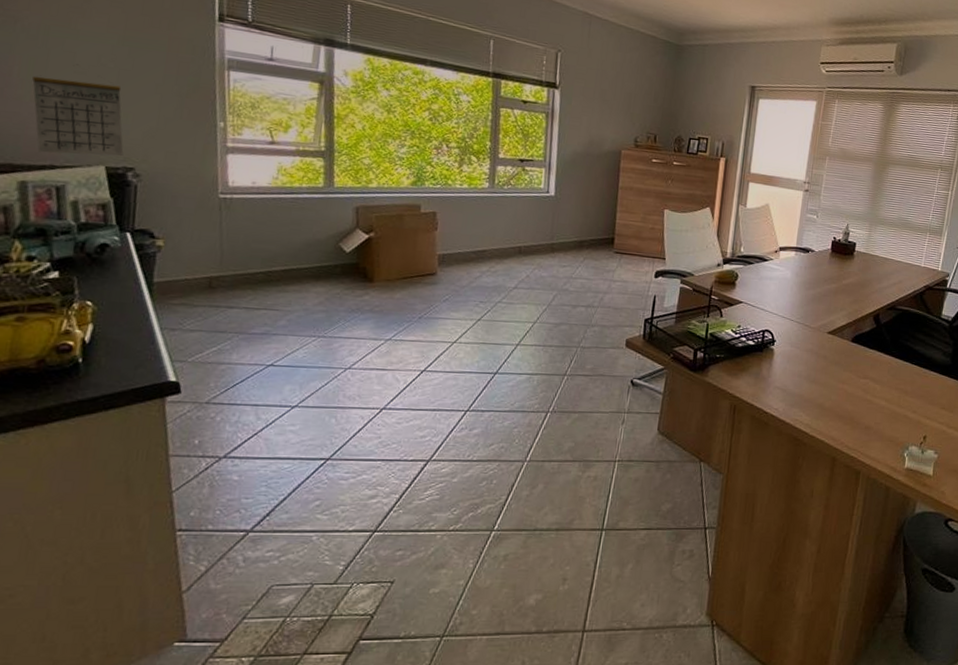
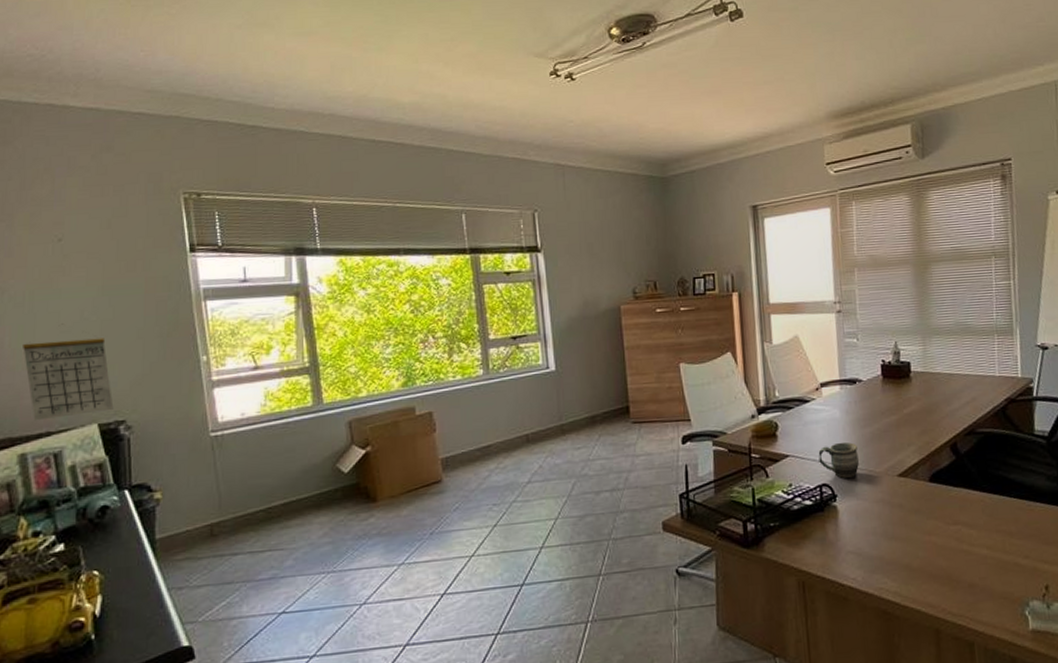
mug: none [766,298,800,329] -> present [818,442,860,479]

